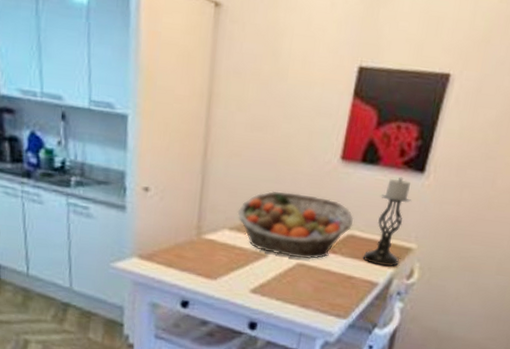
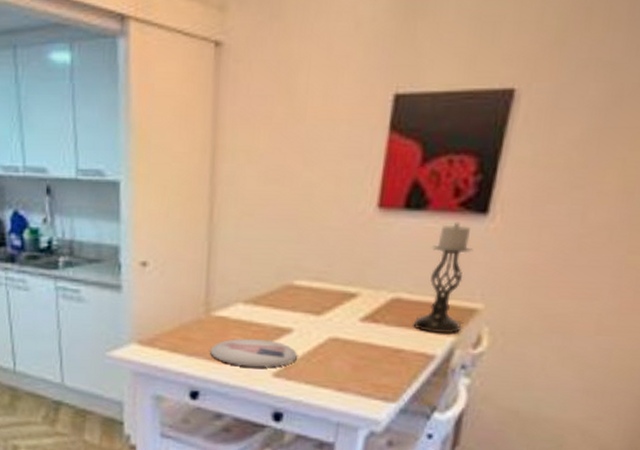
plate: none [200,258,272,285] -> present [210,338,298,368]
fruit basket: present [237,190,353,260] -> none [252,252,398,332]

